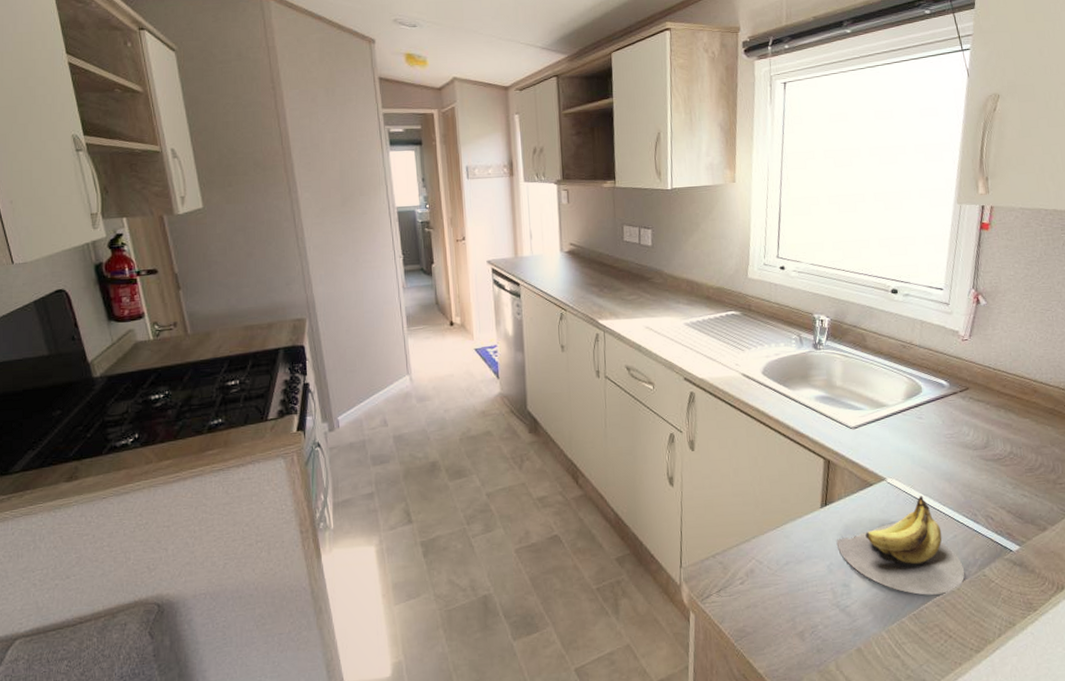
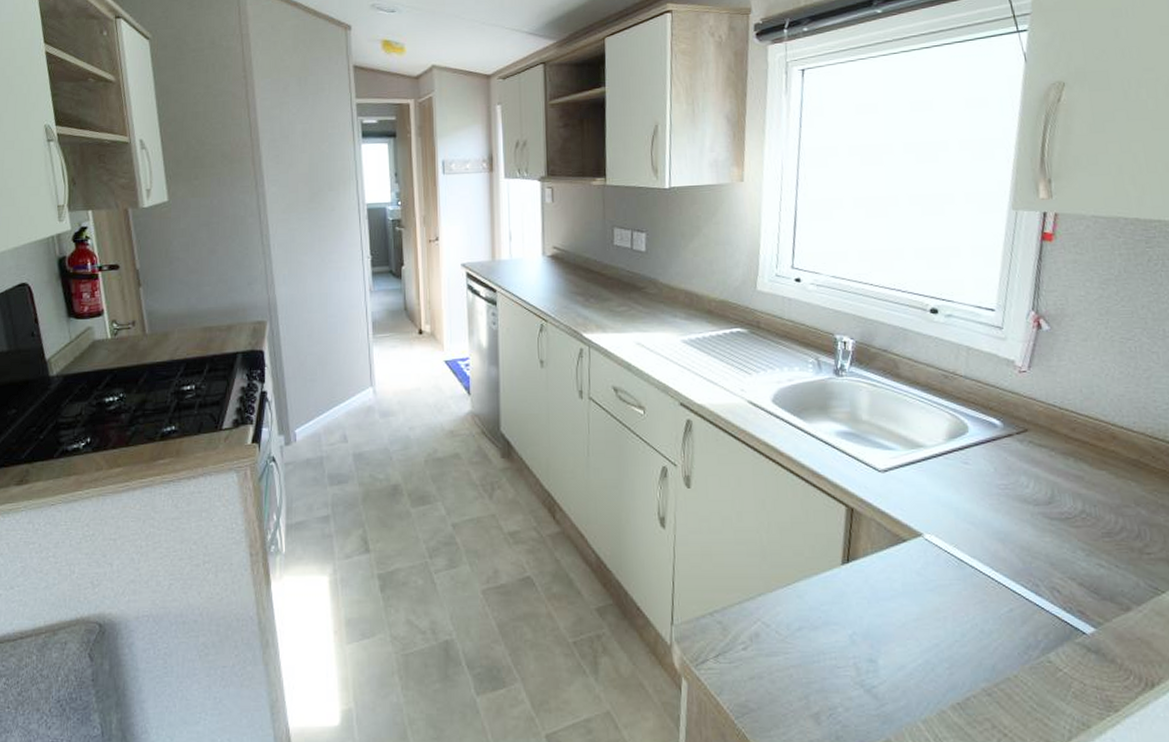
banana: present [836,496,965,595] -> none [860,558,1024,681]

